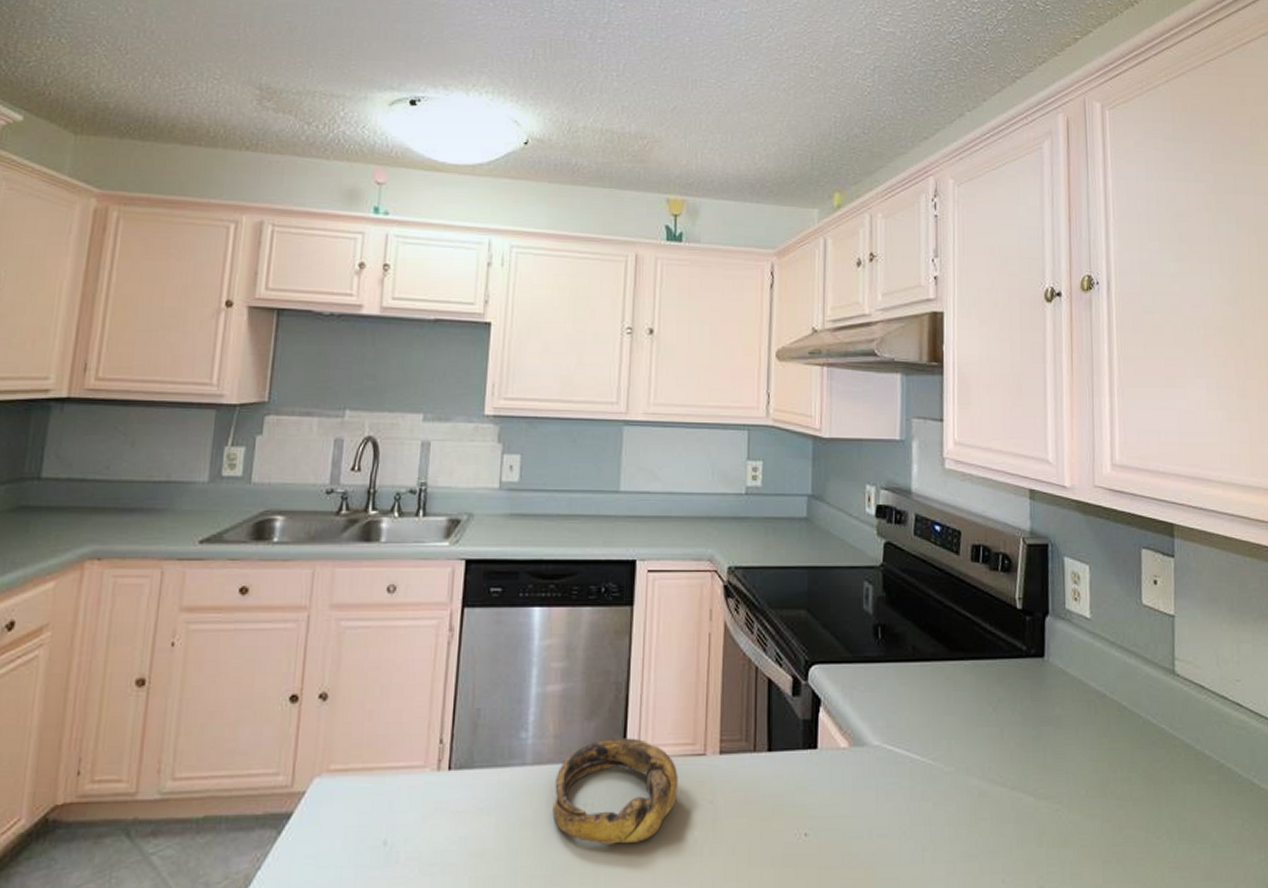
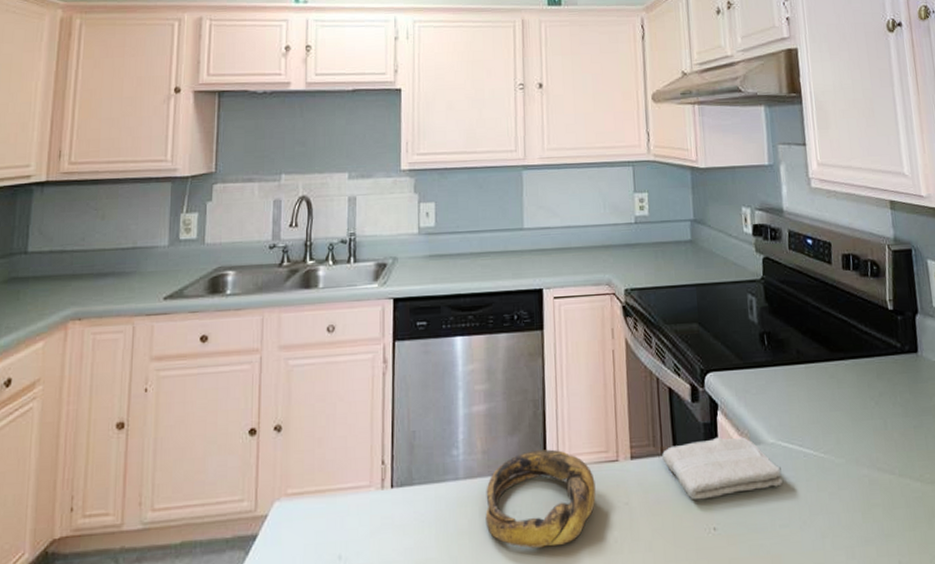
washcloth: none [755,735,884,803] -> present [662,437,782,500]

